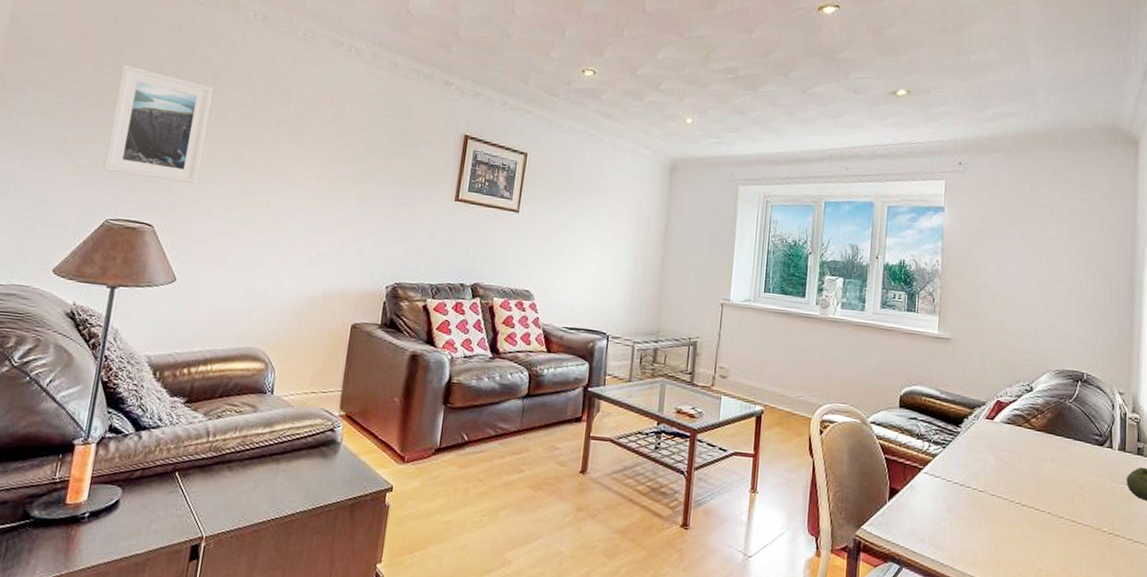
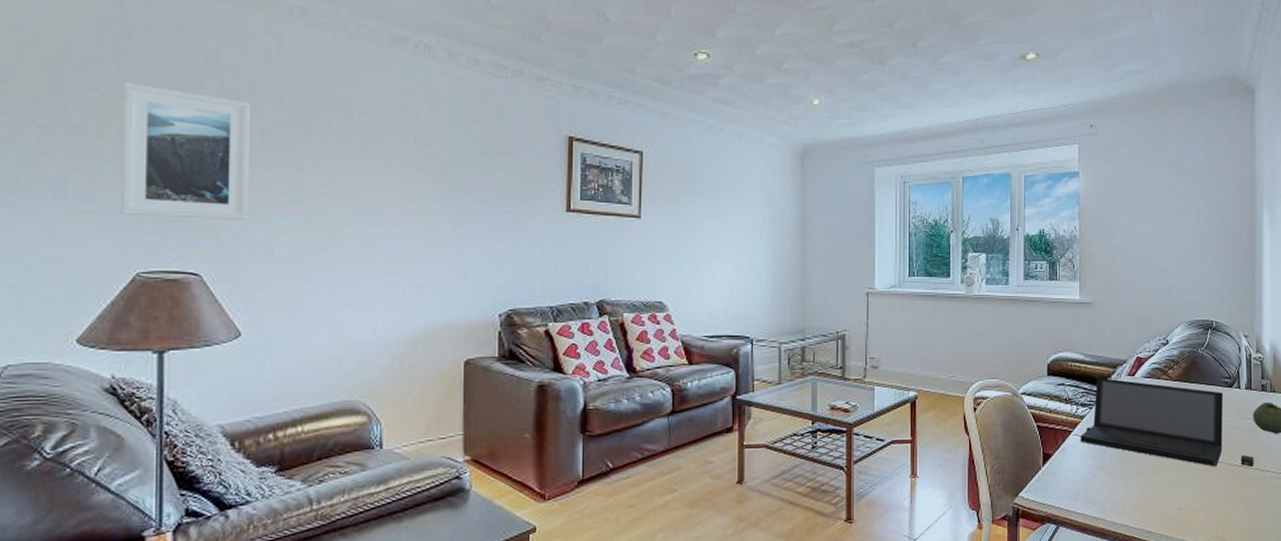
laptop computer: none [931,416,1126,537] -> present [1080,377,1254,468]

